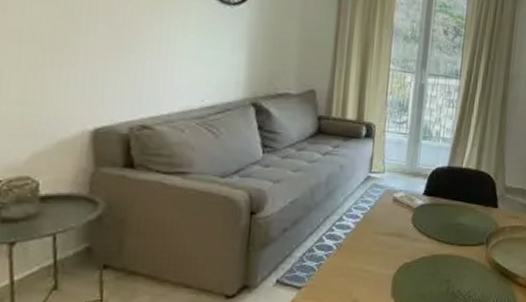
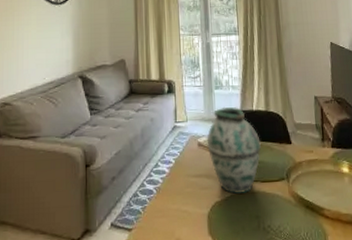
vase: none [402,160,465,256] -> present [206,106,261,194]

